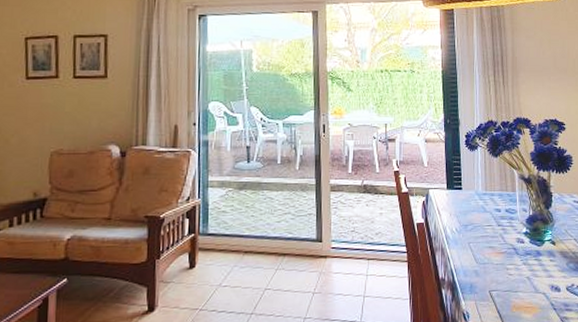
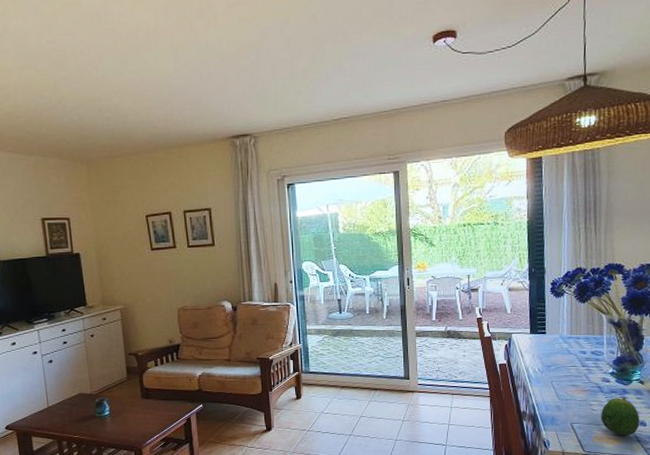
fruit: none [518,259,554,304] -> present [600,396,640,436]

